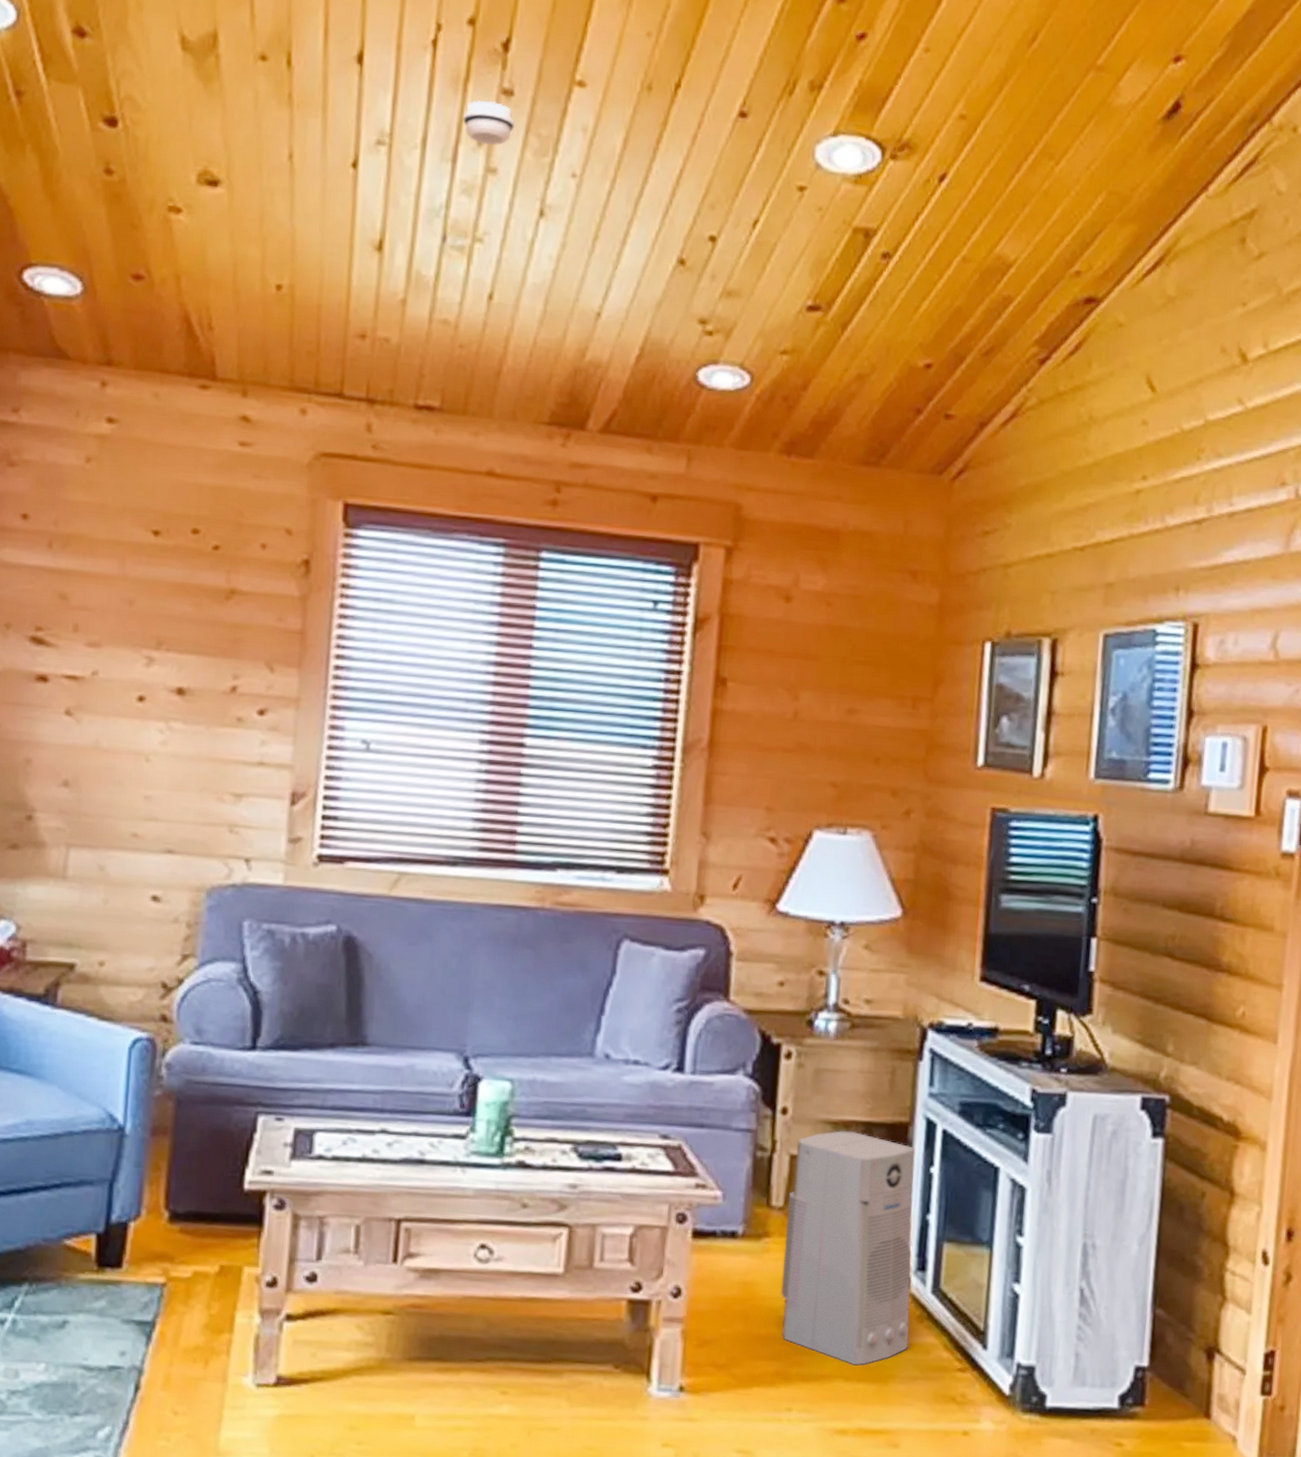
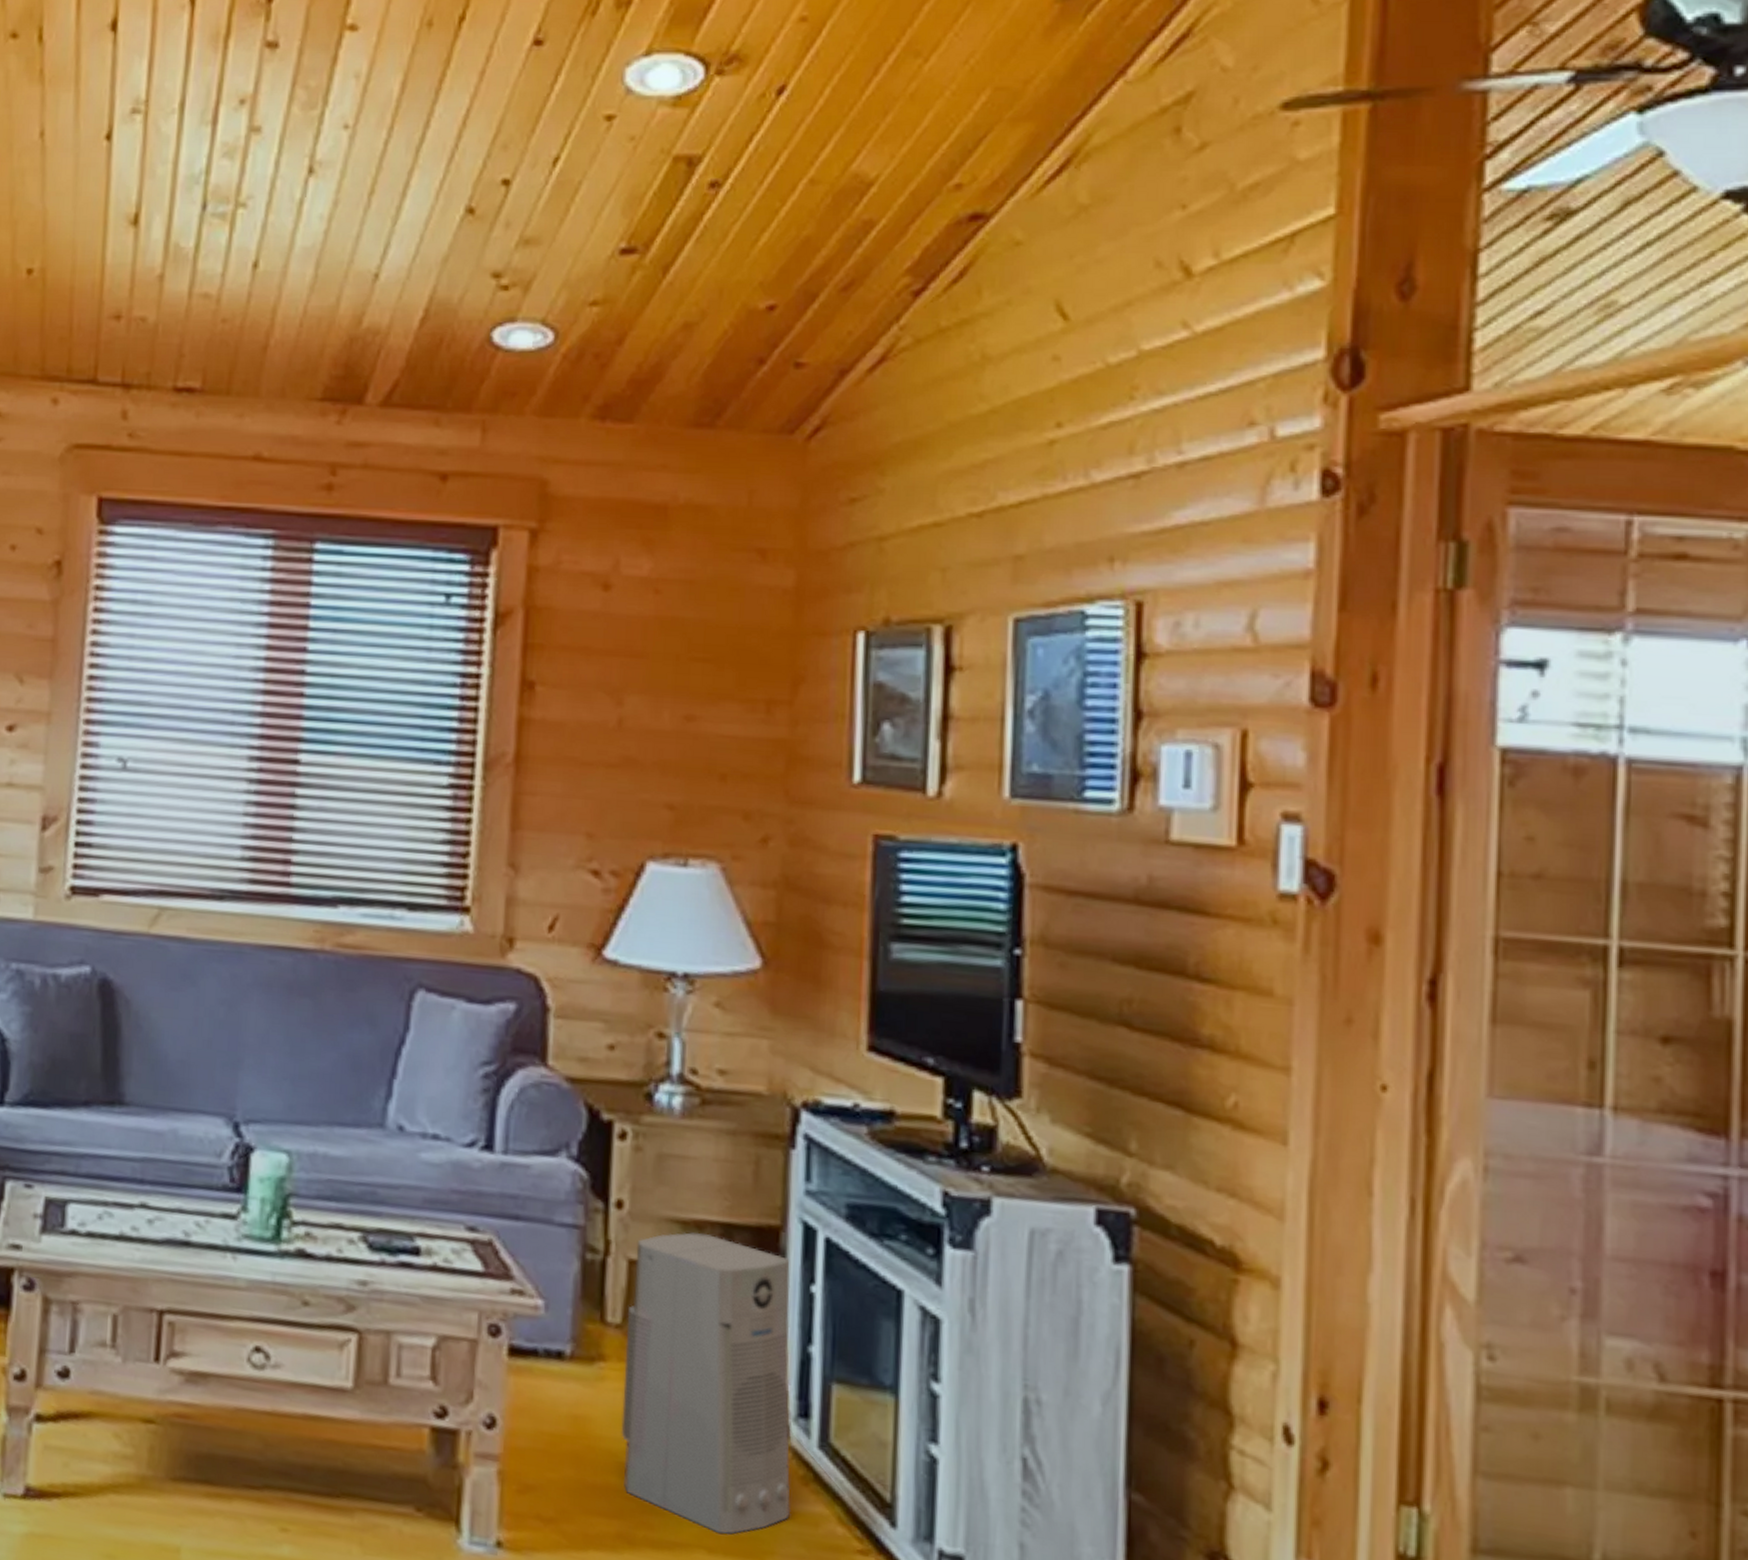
smoke detector: present [462,100,516,145] -> none [223,56,281,102]

